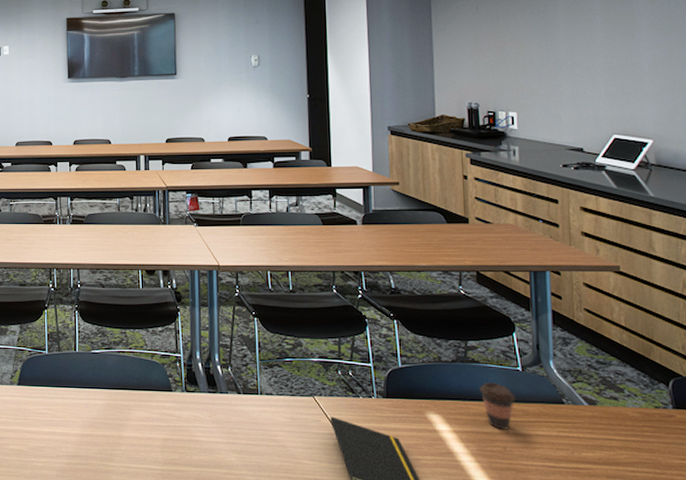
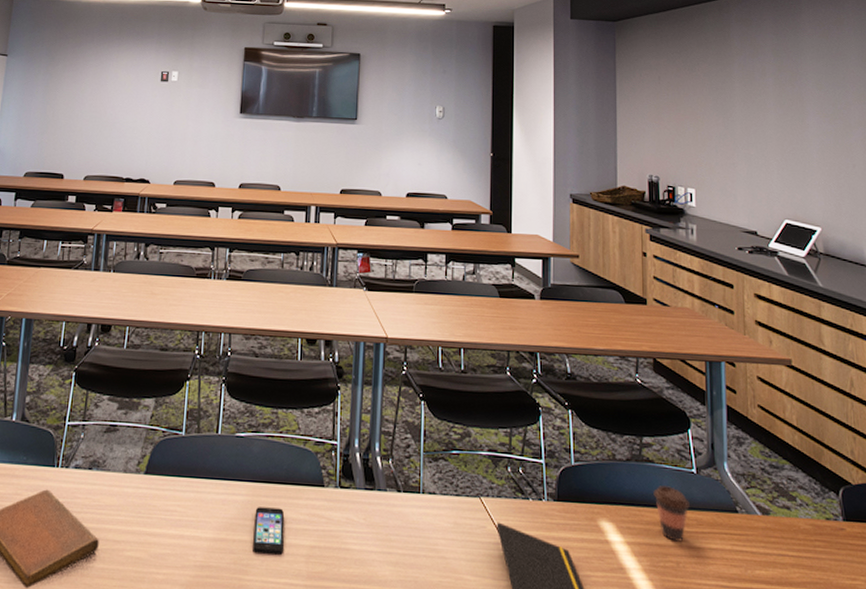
smartphone: none [114,409,141,446] -> present [253,507,285,555]

